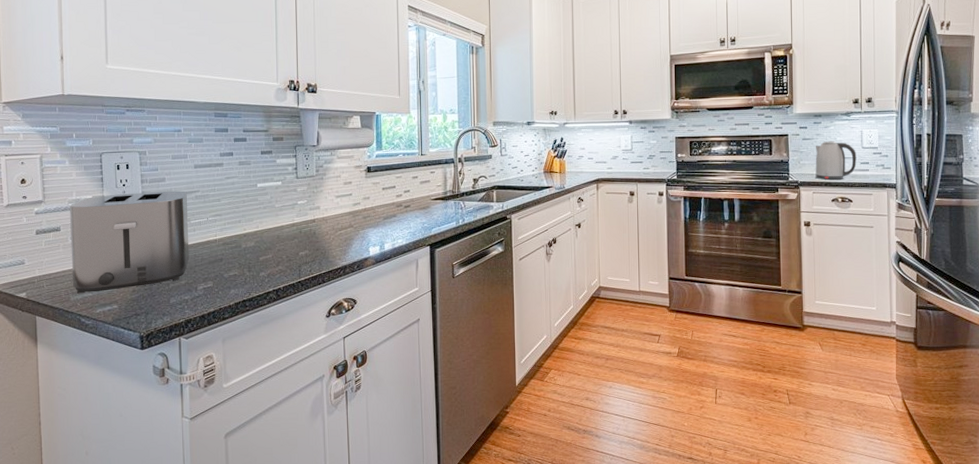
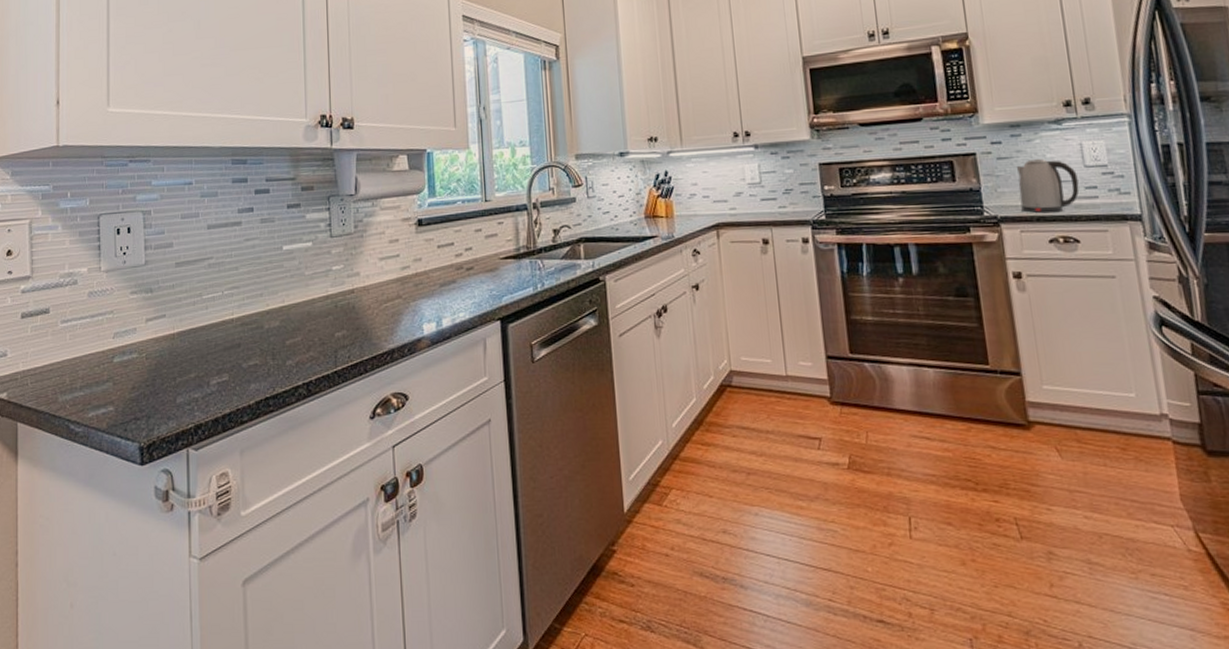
toaster: present [70,191,190,294] -> none [61,258,201,393]

